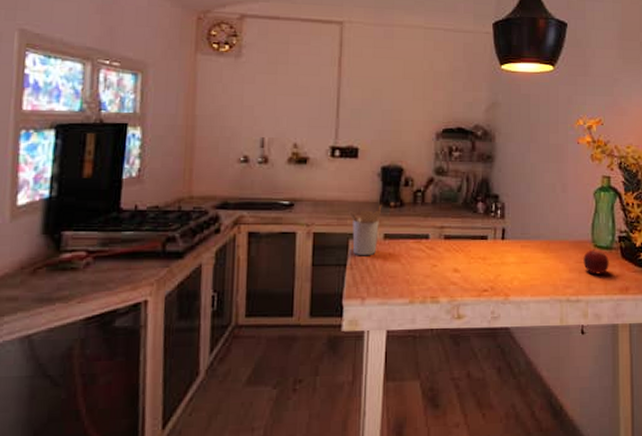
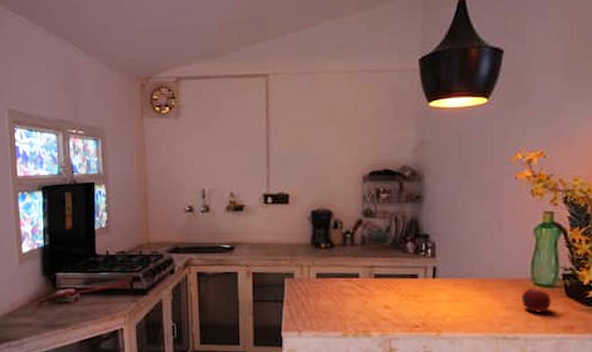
utensil holder: present [349,205,382,256] -> none [283,246,313,294]

